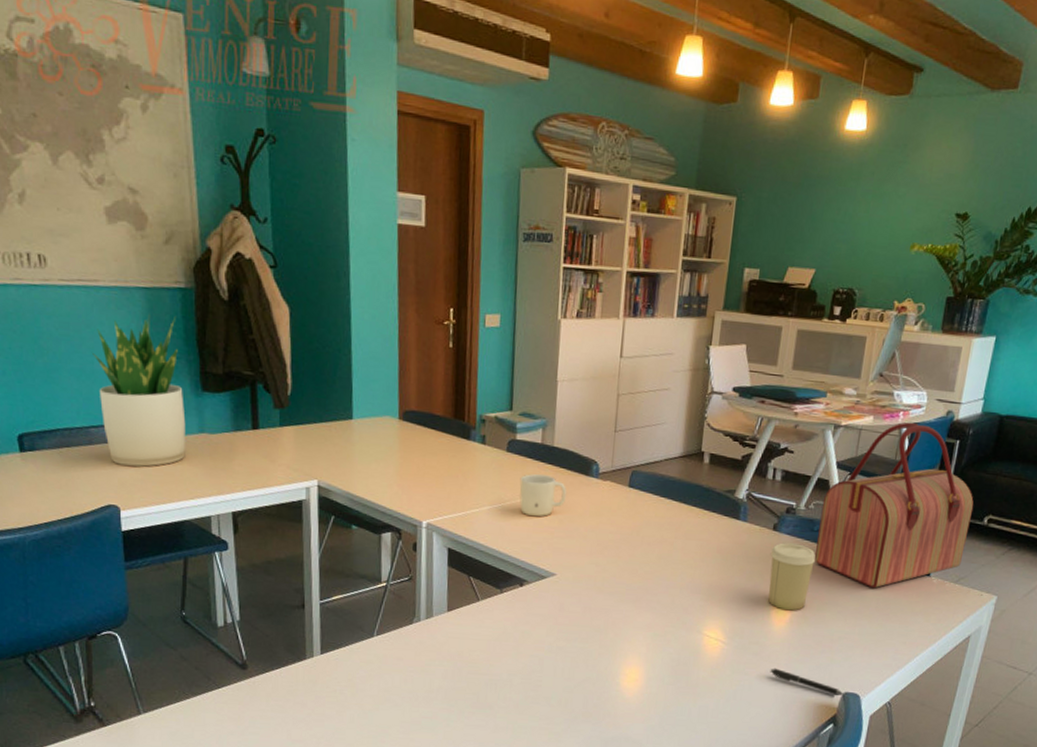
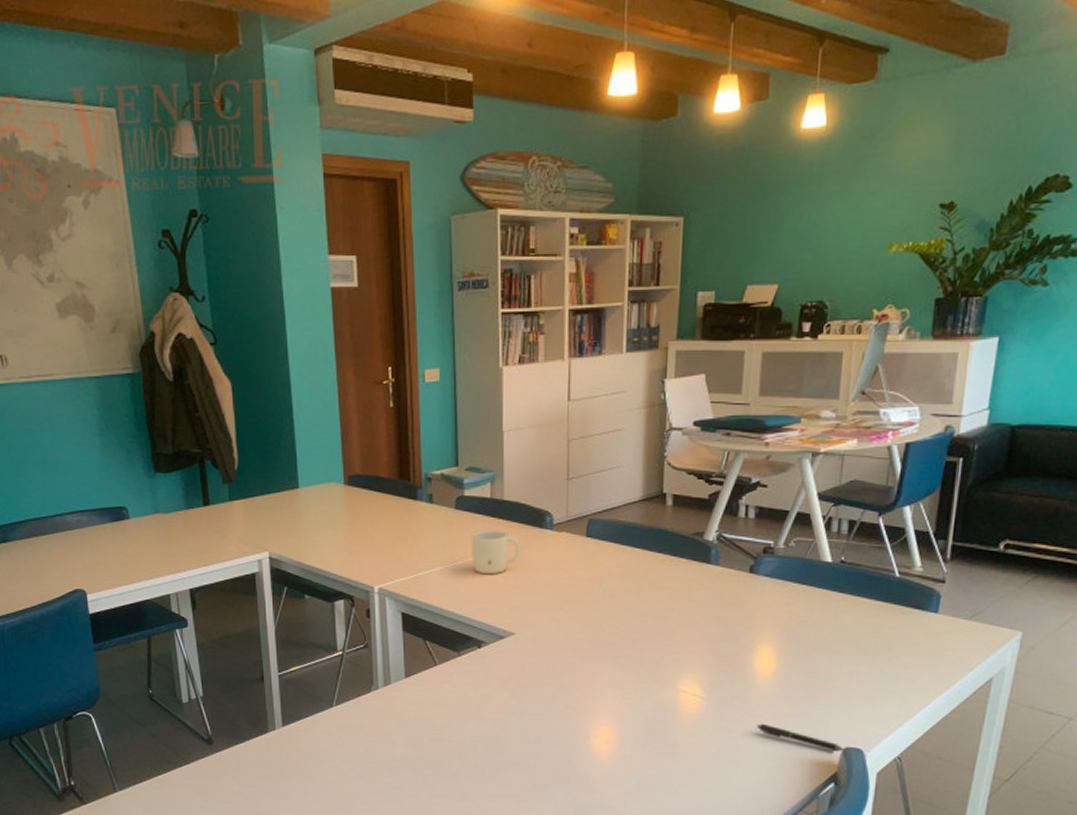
planter: present [92,314,186,467] -> none [53,402,143,551]
cup: present [768,543,816,611] -> none [748,586,801,660]
handbag: present [814,422,974,589] -> none [798,442,986,630]

